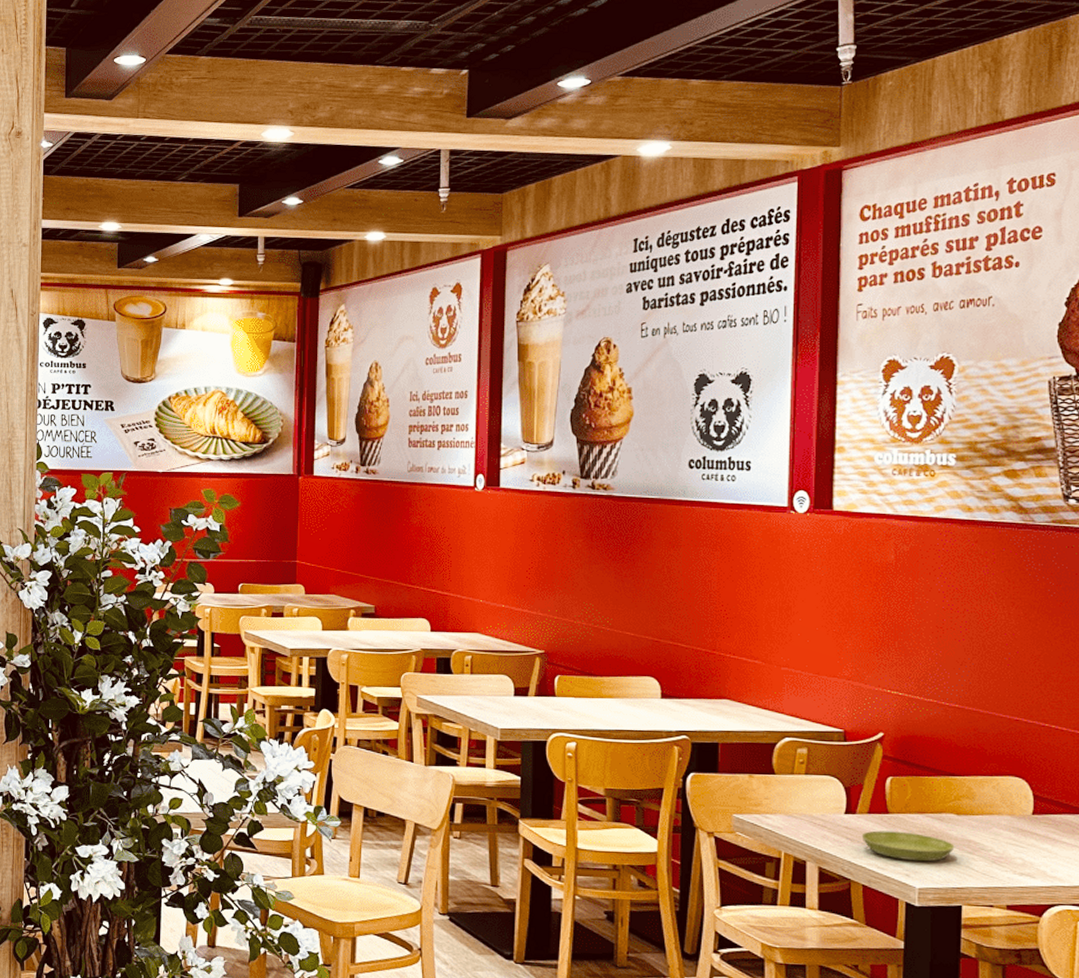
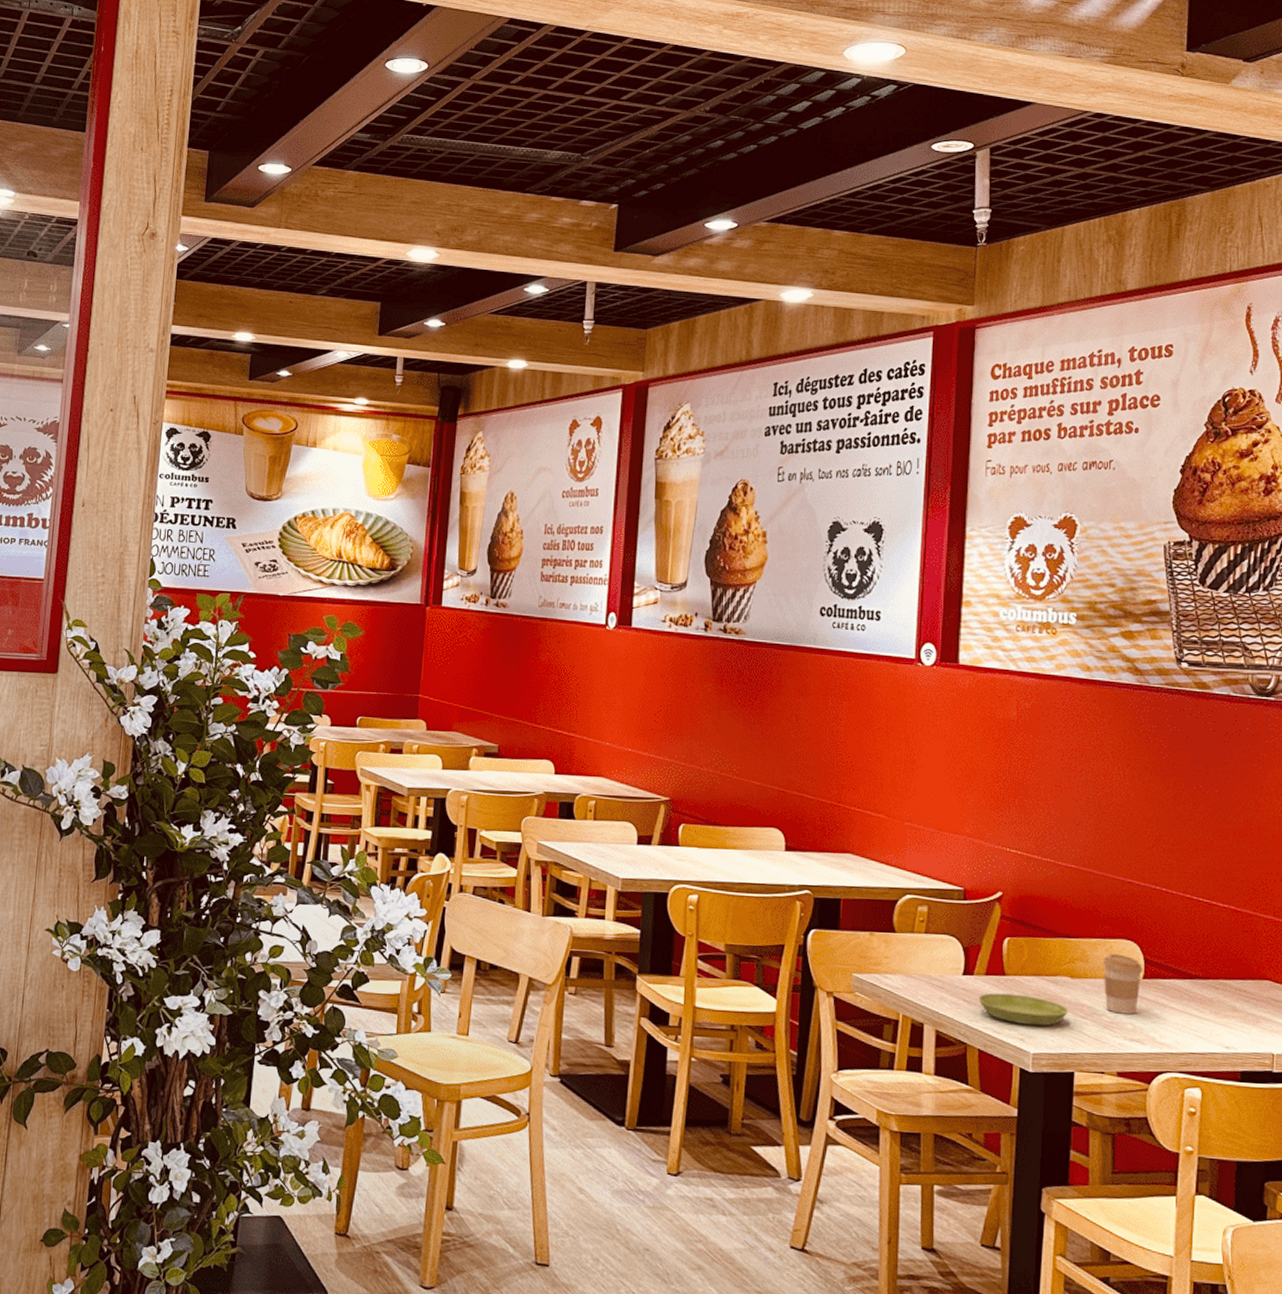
coffee cup: none [990,791,1032,849] -> present [1103,954,1143,1015]

